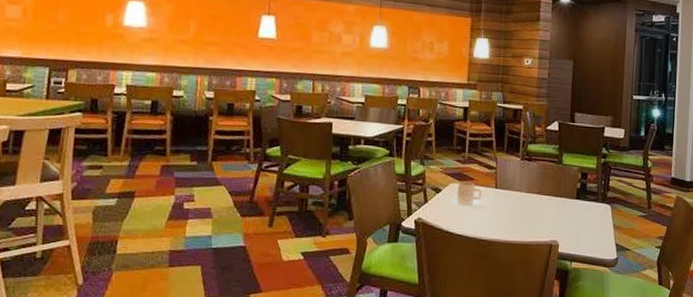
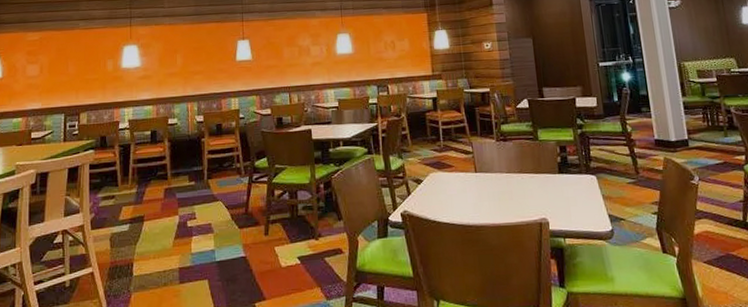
mug: present [457,182,482,207] -> none [438,170,463,194]

